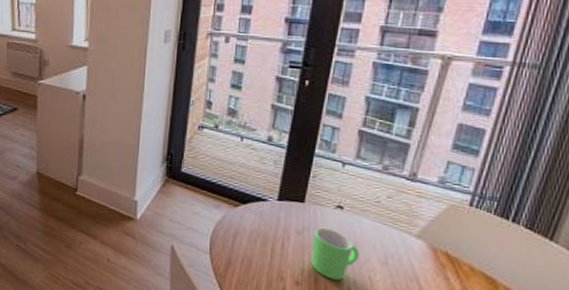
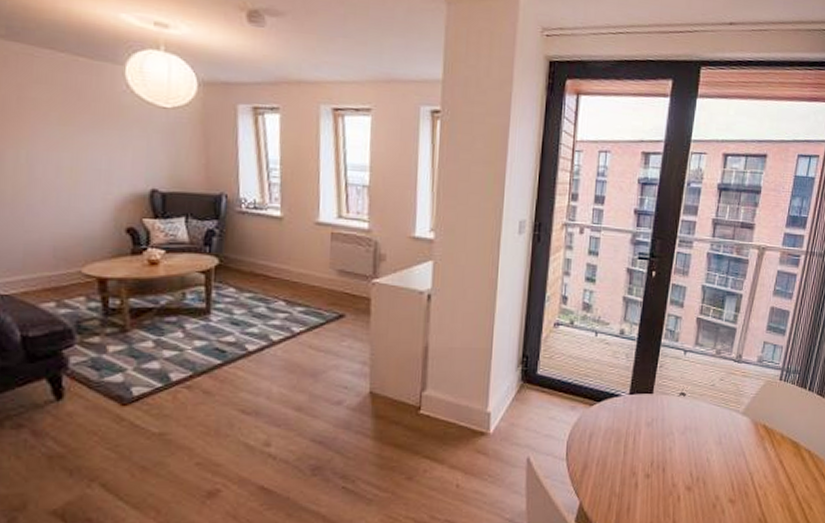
mug: present [311,227,360,281] -> none [659,416,699,467]

